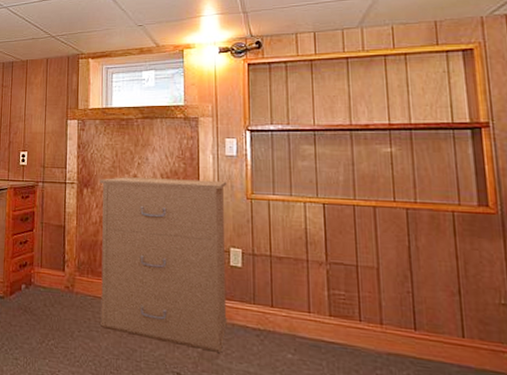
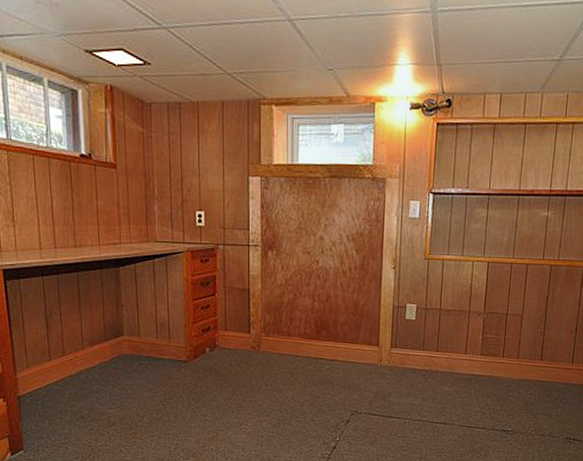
filing cabinet: present [99,177,227,353] -> none [285,239,409,392]

